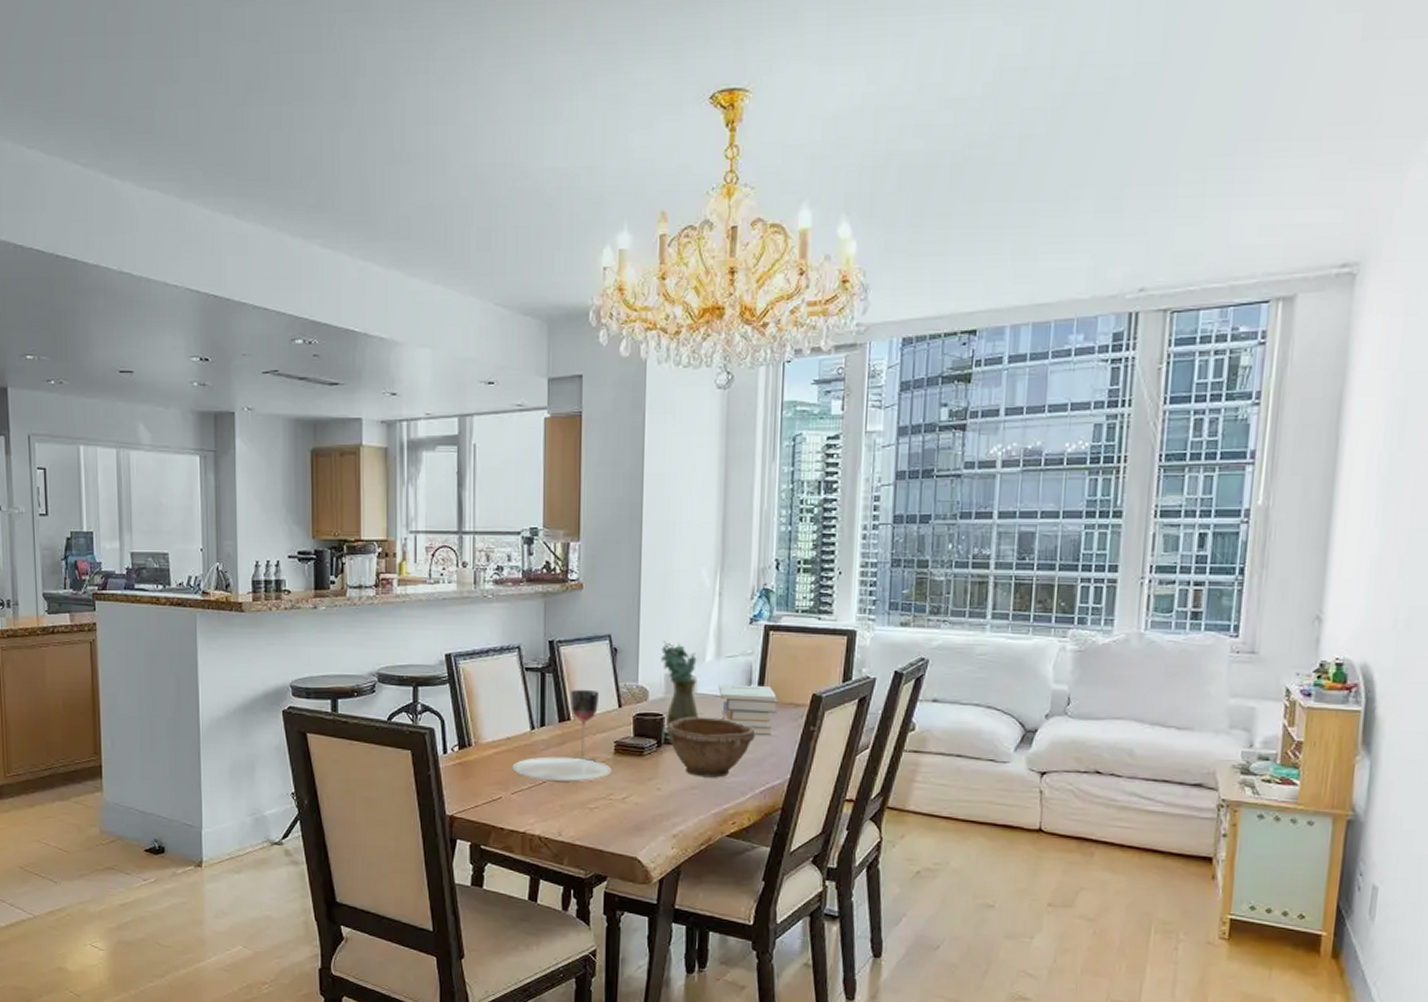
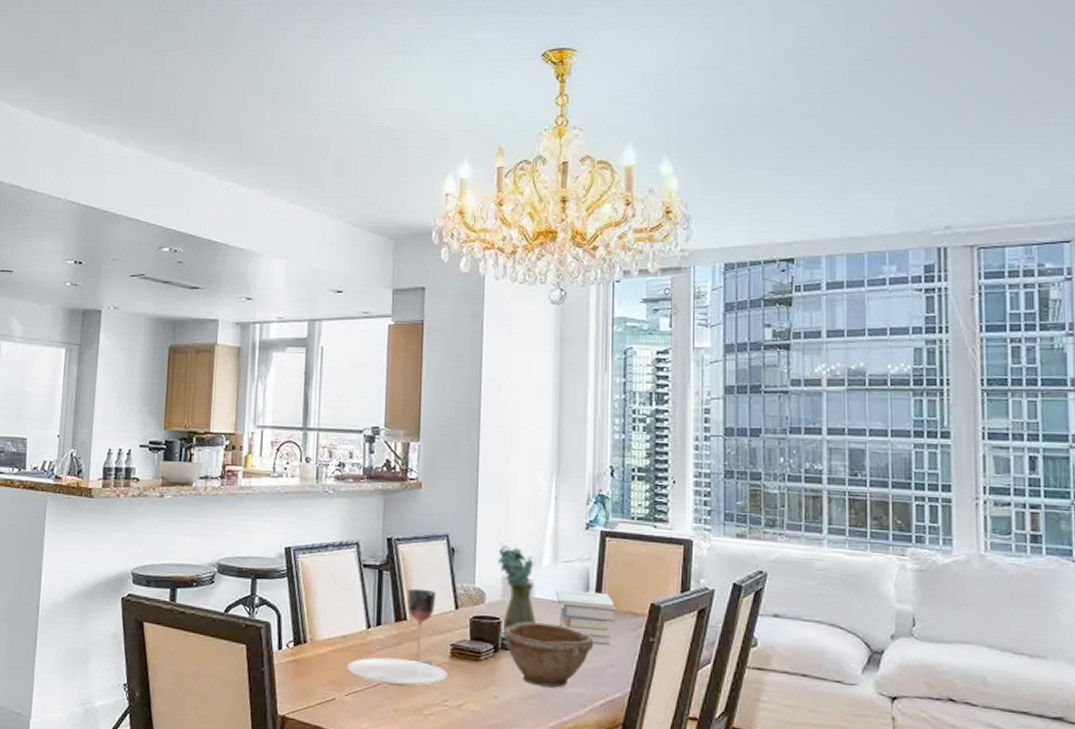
bowl: none [310,571,356,597] -> present [159,461,203,487]

